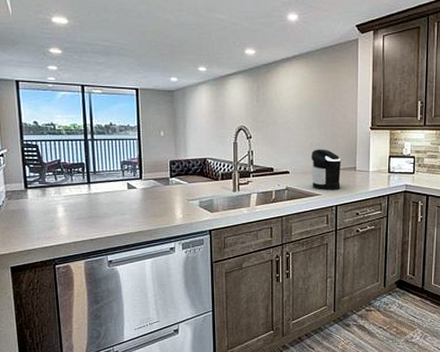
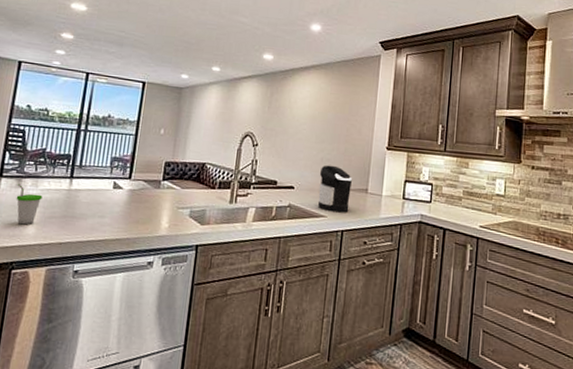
cup: none [43,192,67,228] -> present [16,183,43,225]

